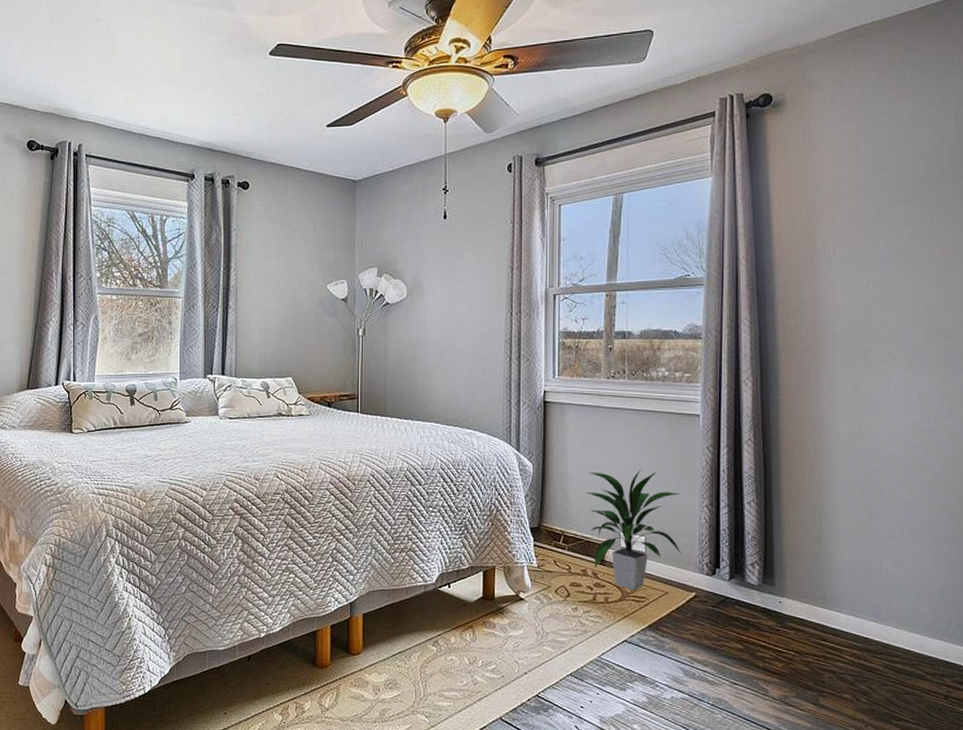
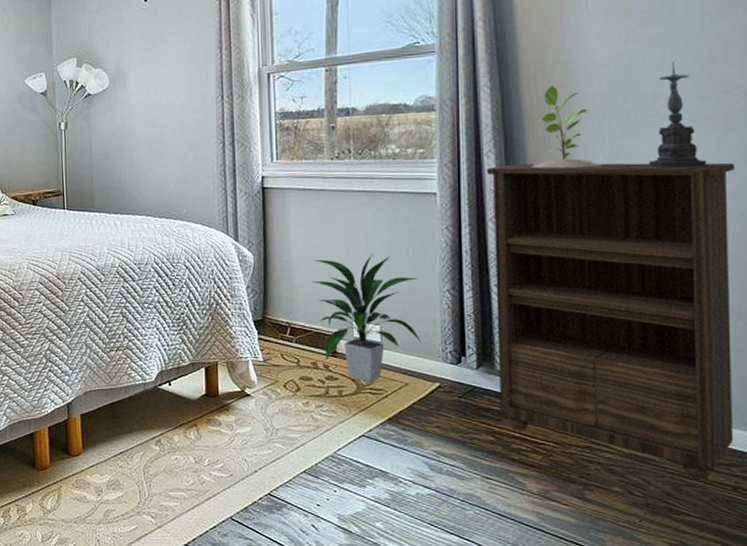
bookshelf: none [744,392,953,689] -> present [487,162,734,480]
potted plant: none [783,321,844,399] -> present [532,84,603,169]
candle holder: none [867,308,952,405] -> present [630,62,733,170]

